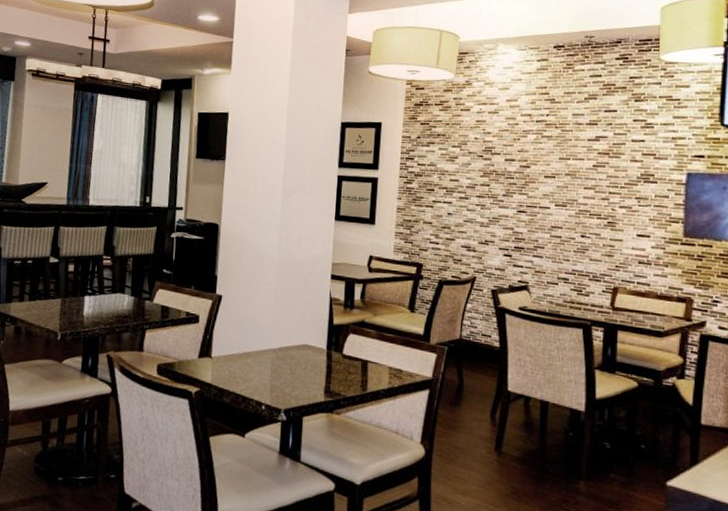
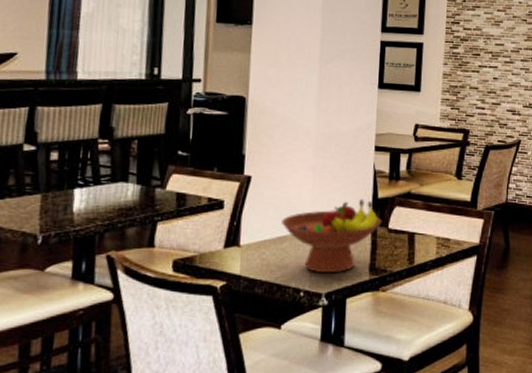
fruit bowl: none [247,323,337,391] -> present [282,198,382,274]

